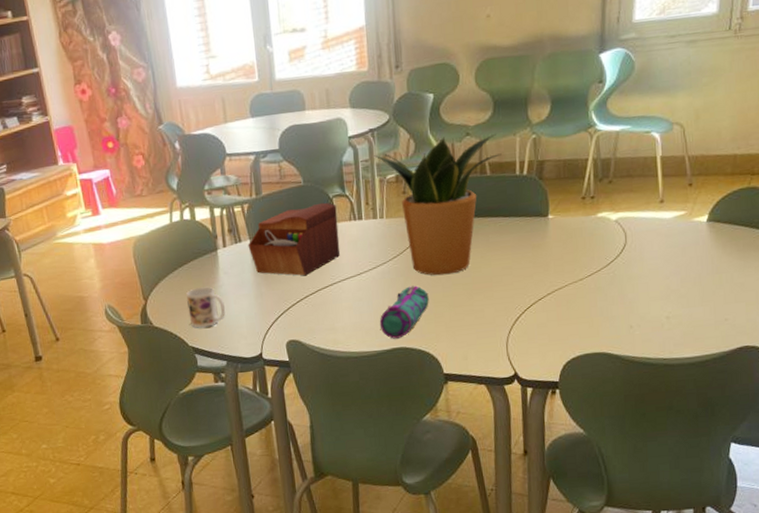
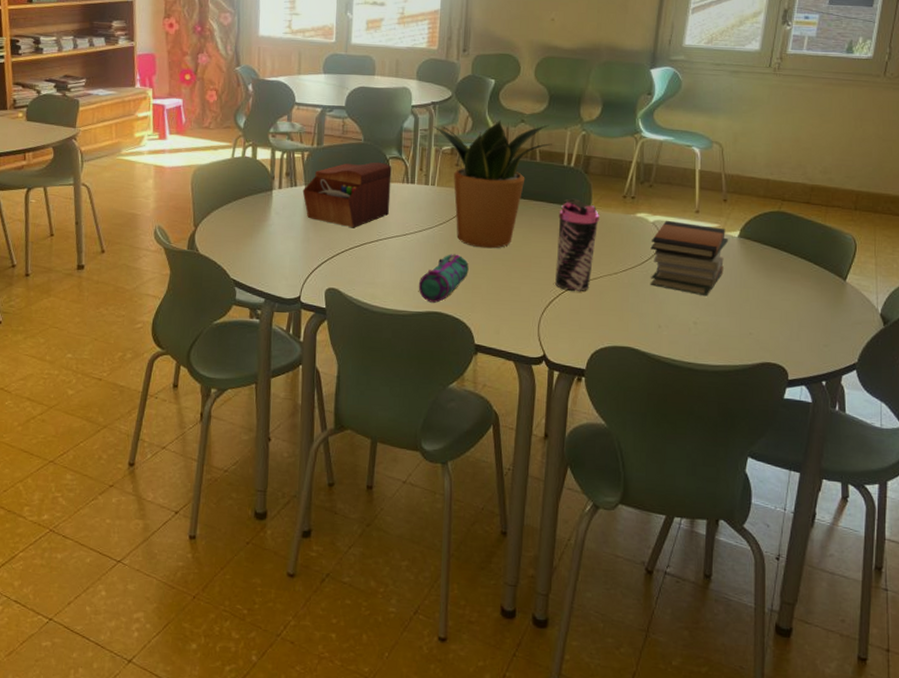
mug: present [186,287,226,328] -> none [235,223,272,263]
water bottle: none [516,208,560,305] -> present [555,198,600,292]
book stack: none [615,214,698,289] -> present [650,220,729,297]

